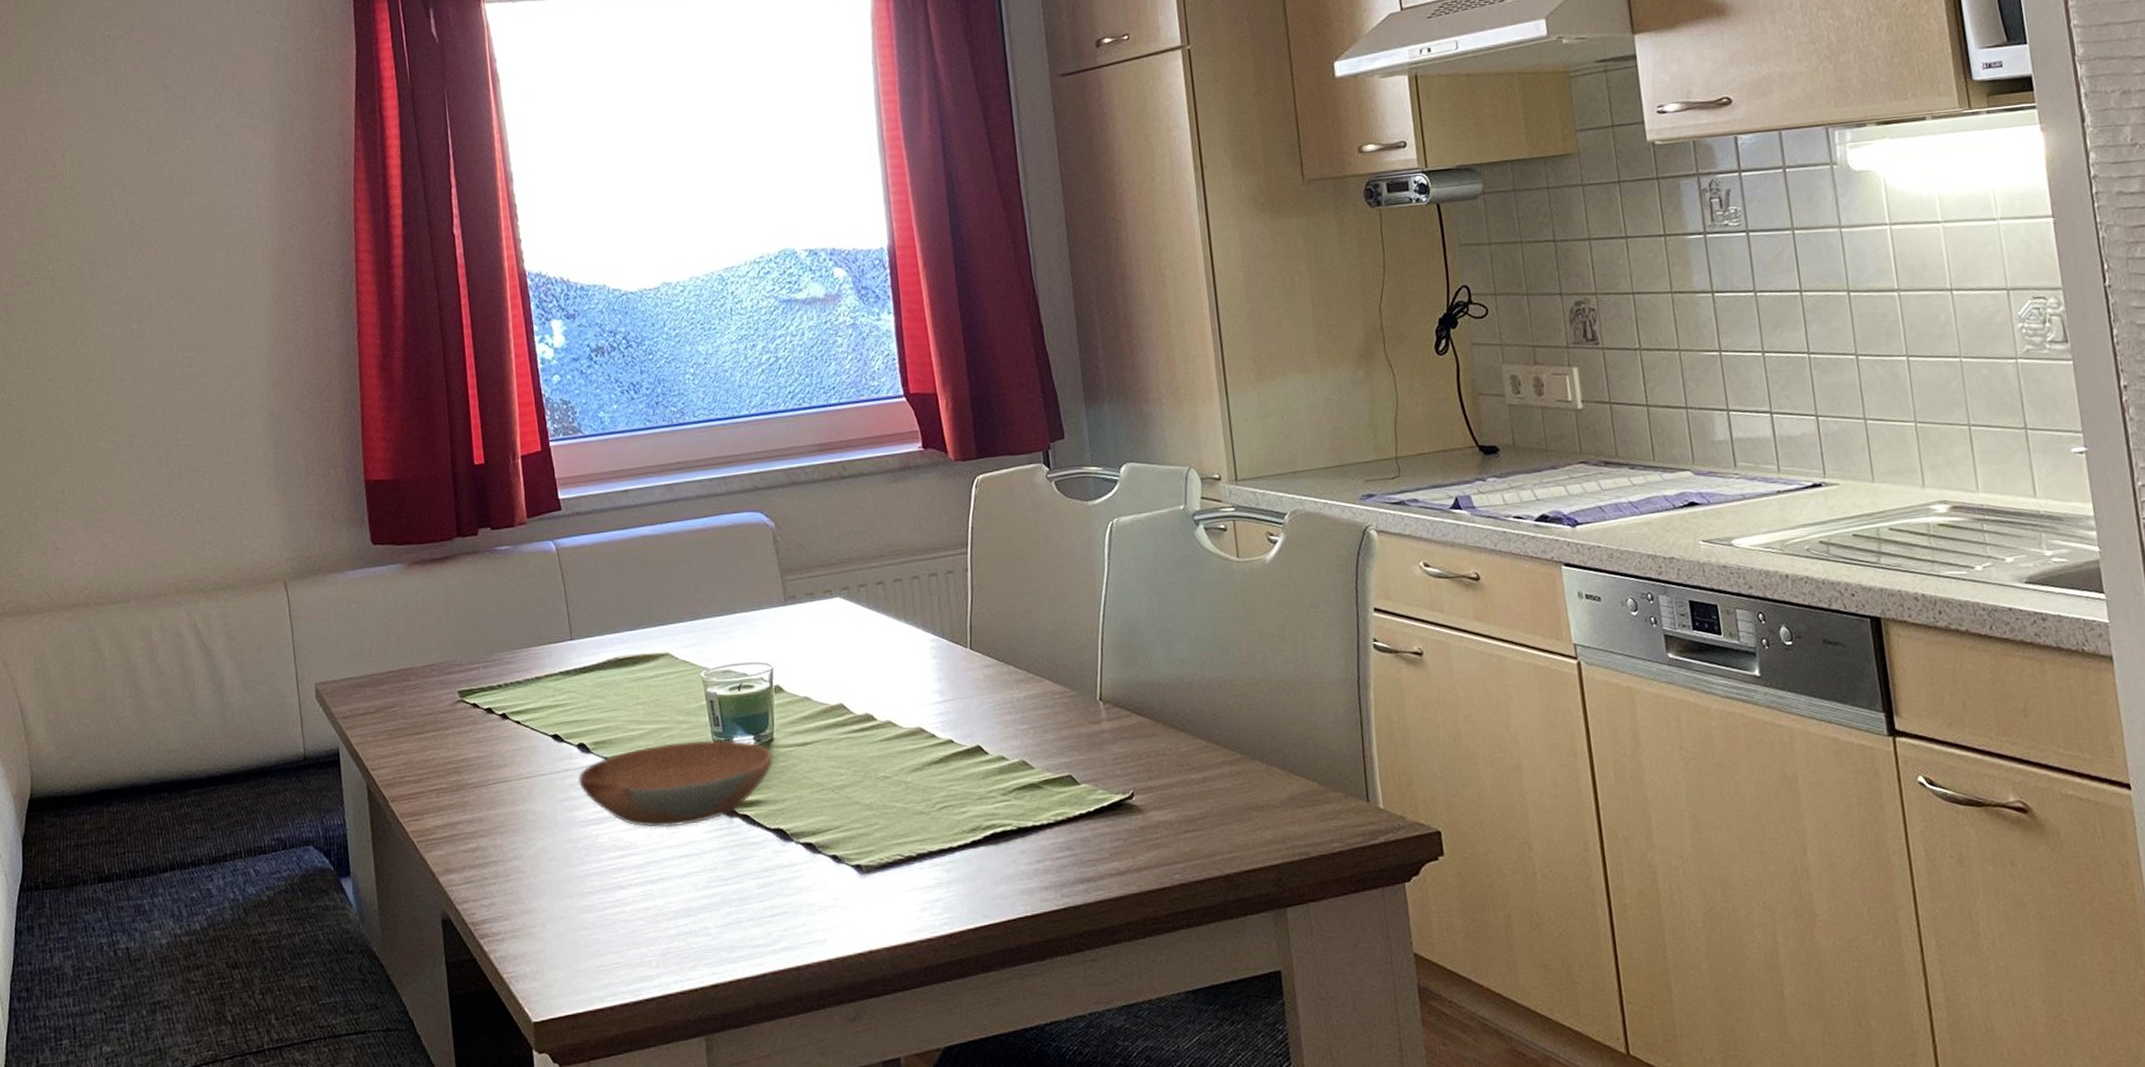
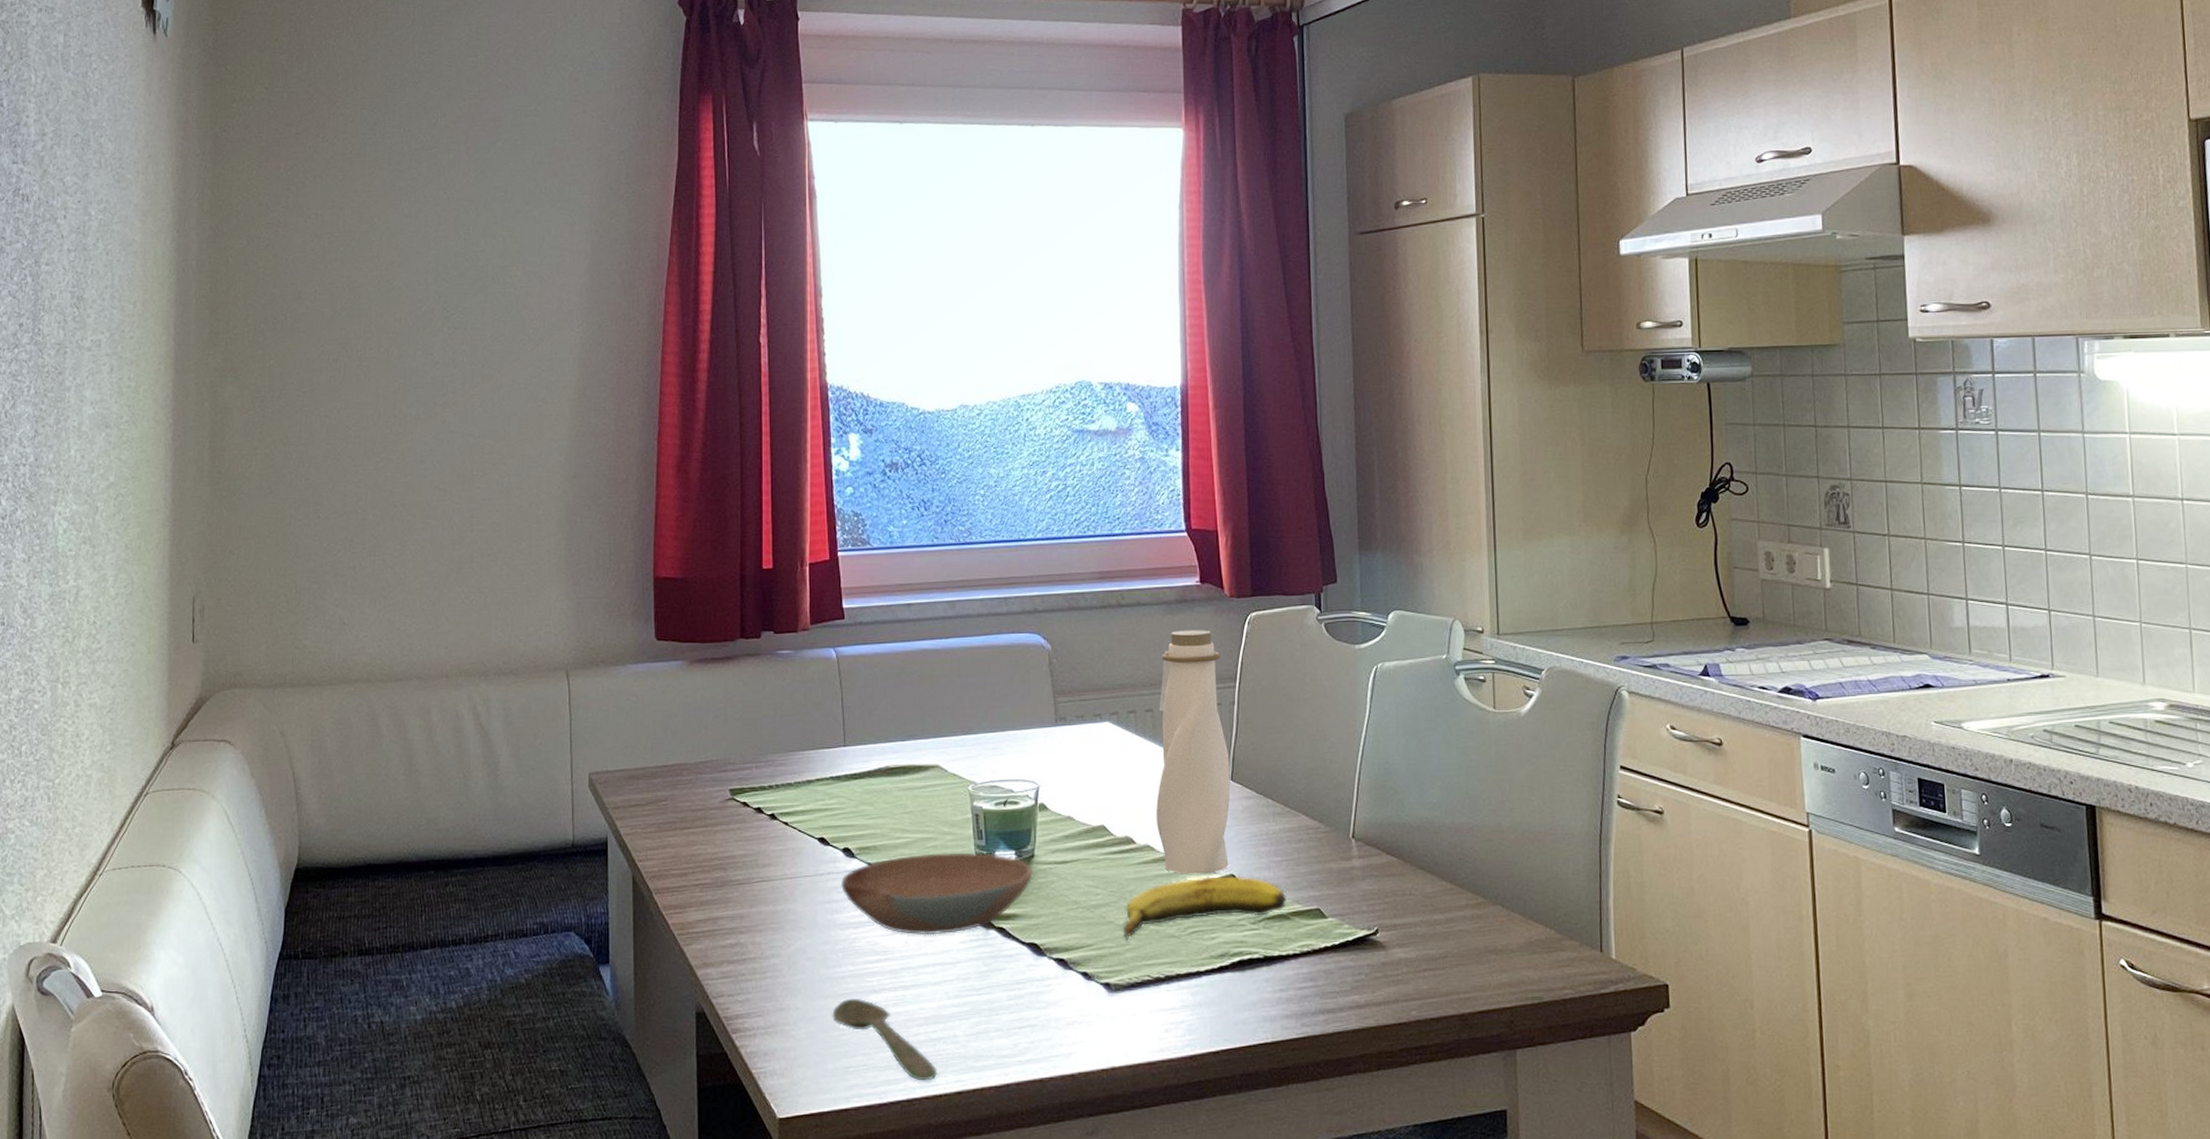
spoon: none [579,895,692,976] -> present [832,998,938,1081]
banana: none [871,747,1036,820] -> present [1124,876,1286,940]
water bottle: none [888,496,974,749] -> present [1156,630,1231,874]

